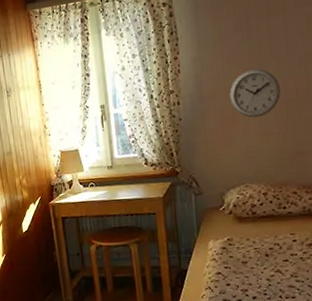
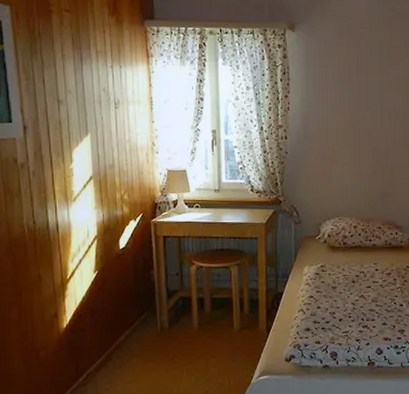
wall clock: present [229,69,281,118] -> none [331,117,373,159]

